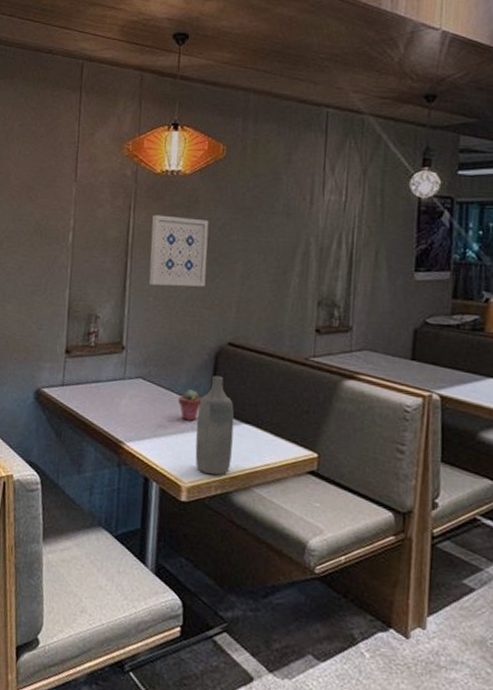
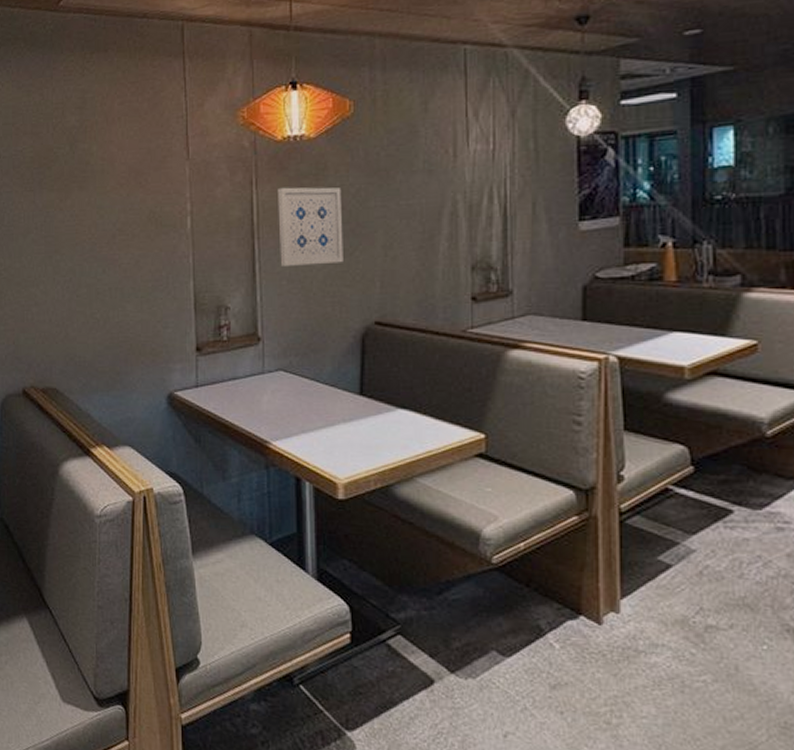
potted succulent: present [177,389,201,421] -> none [324,377,350,412]
bottle: present [195,375,234,475] -> none [347,359,389,468]

